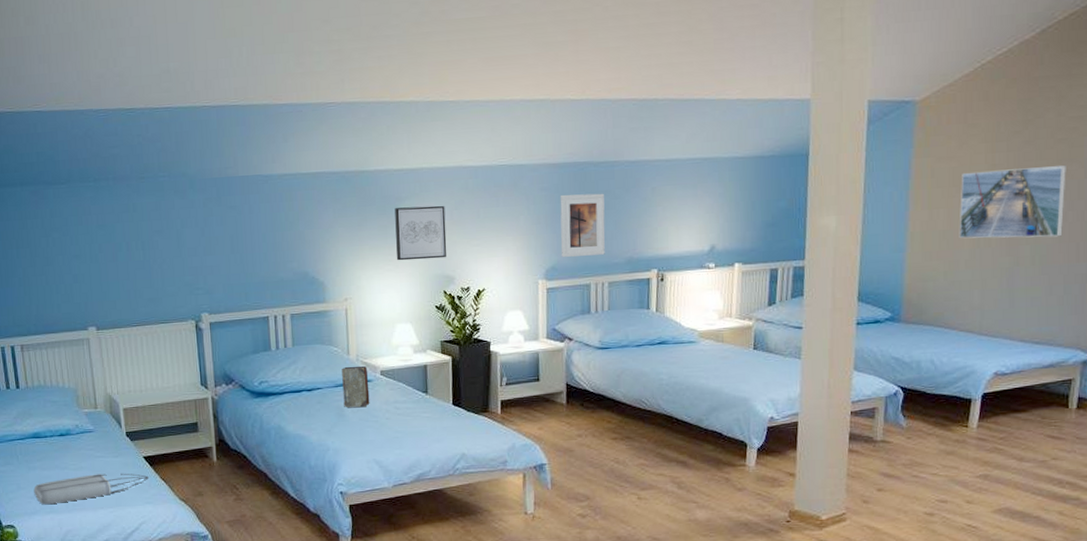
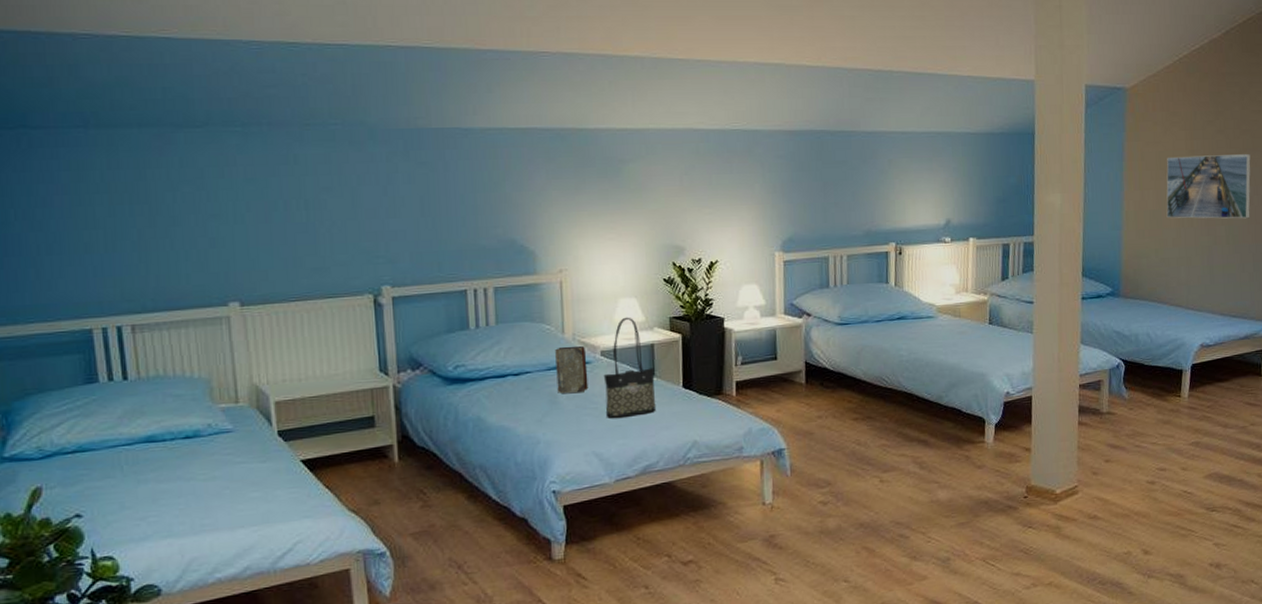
tote bag: present [33,473,149,505] -> none [144,481,309,527]
tote bag: none [383,340,428,430] -> present [603,317,655,418]
wall art: present [395,205,447,261] -> none [617,170,676,229]
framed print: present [560,193,606,257] -> none [796,163,843,228]

